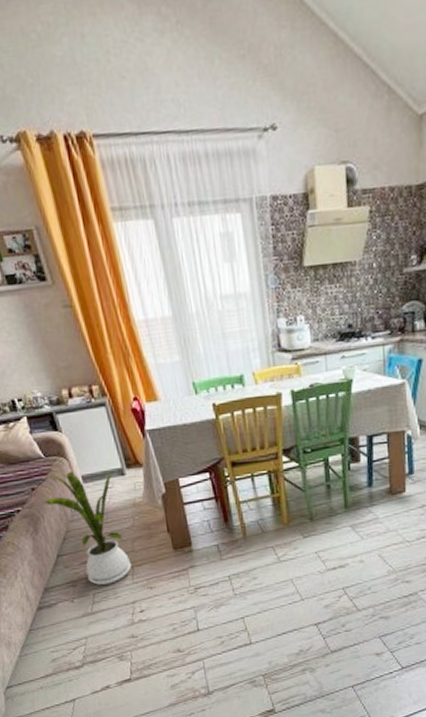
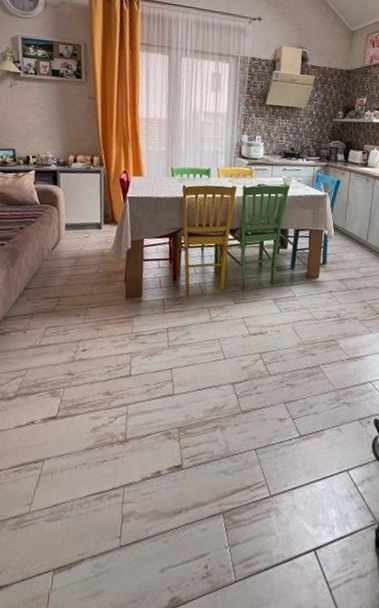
house plant: present [44,470,132,585] -> none [27,217,93,321]

